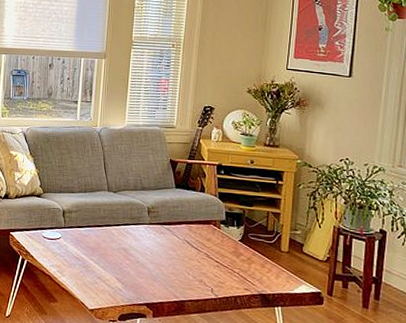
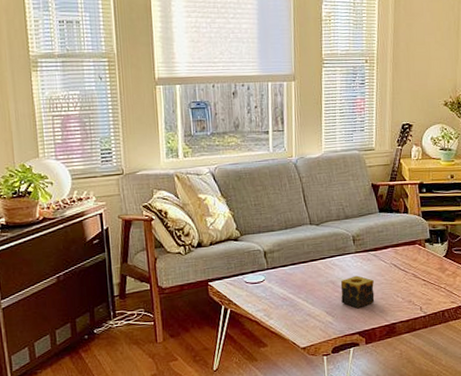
candle: none [132,246,165,279] -> present [340,275,375,308]

